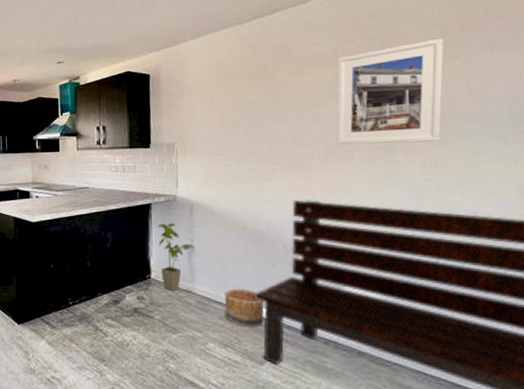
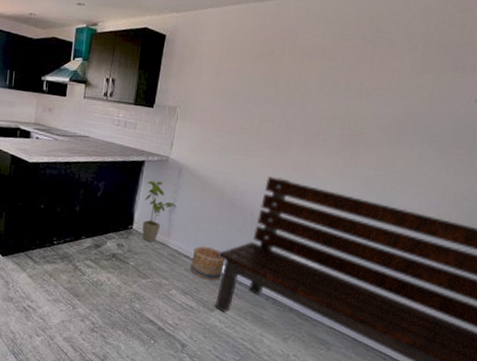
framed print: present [336,38,445,145] -> none [315,52,424,143]

